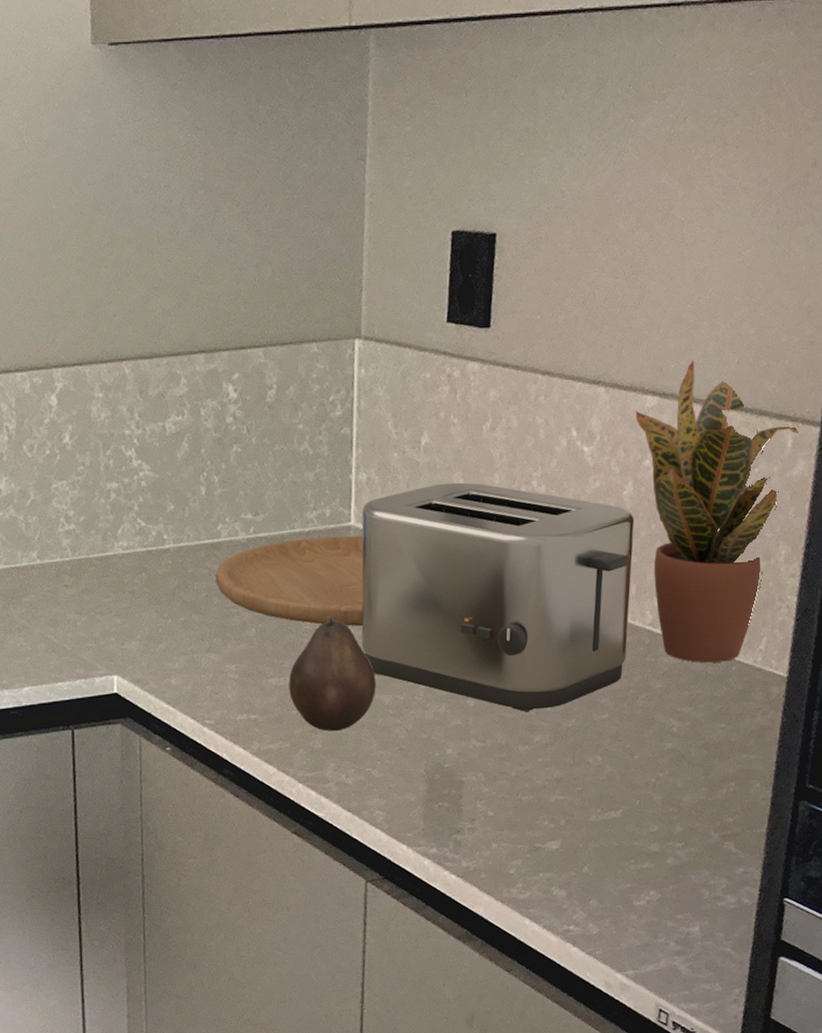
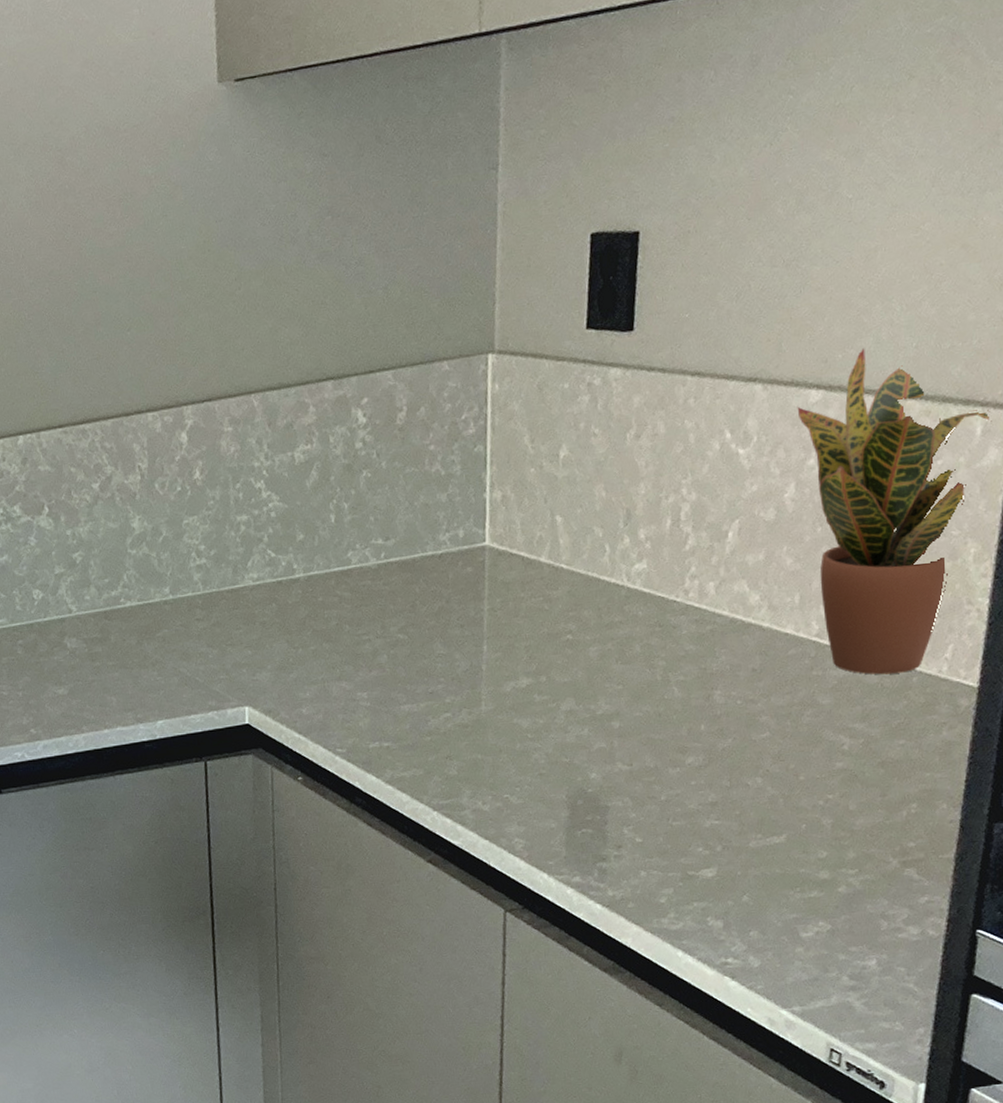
cutting board: present [215,536,364,626] -> none [345,555,500,649]
fruit: present [288,616,376,731] -> none [422,639,514,758]
toaster: present [361,482,635,713] -> none [496,494,798,733]

